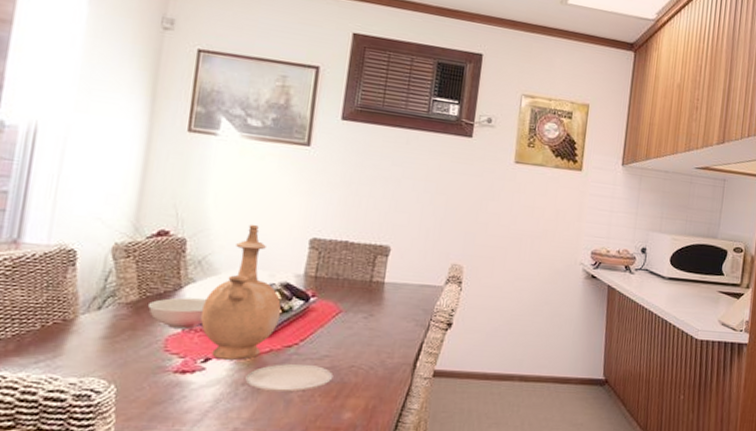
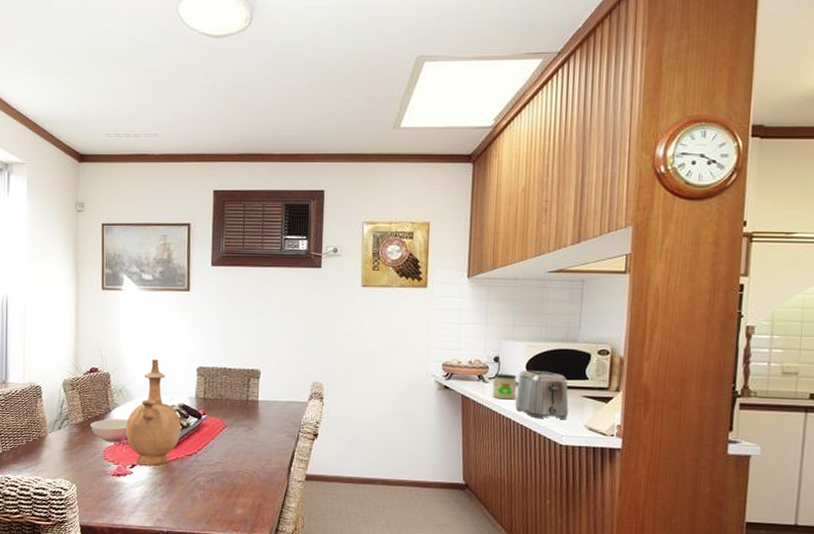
plate: present [245,363,334,393] -> none [161,469,226,492]
jar: none [637,265,662,293] -> present [492,374,518,400]
toaster: none [657,263,706,315] -> present [515,370,569,420]

